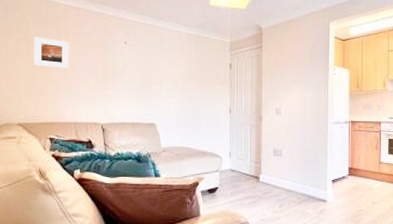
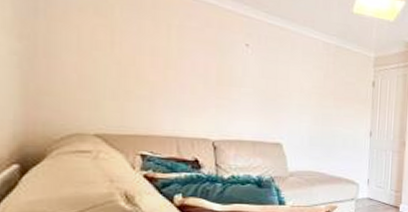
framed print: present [34,37,69,69] -> none [120,25,171,70]

